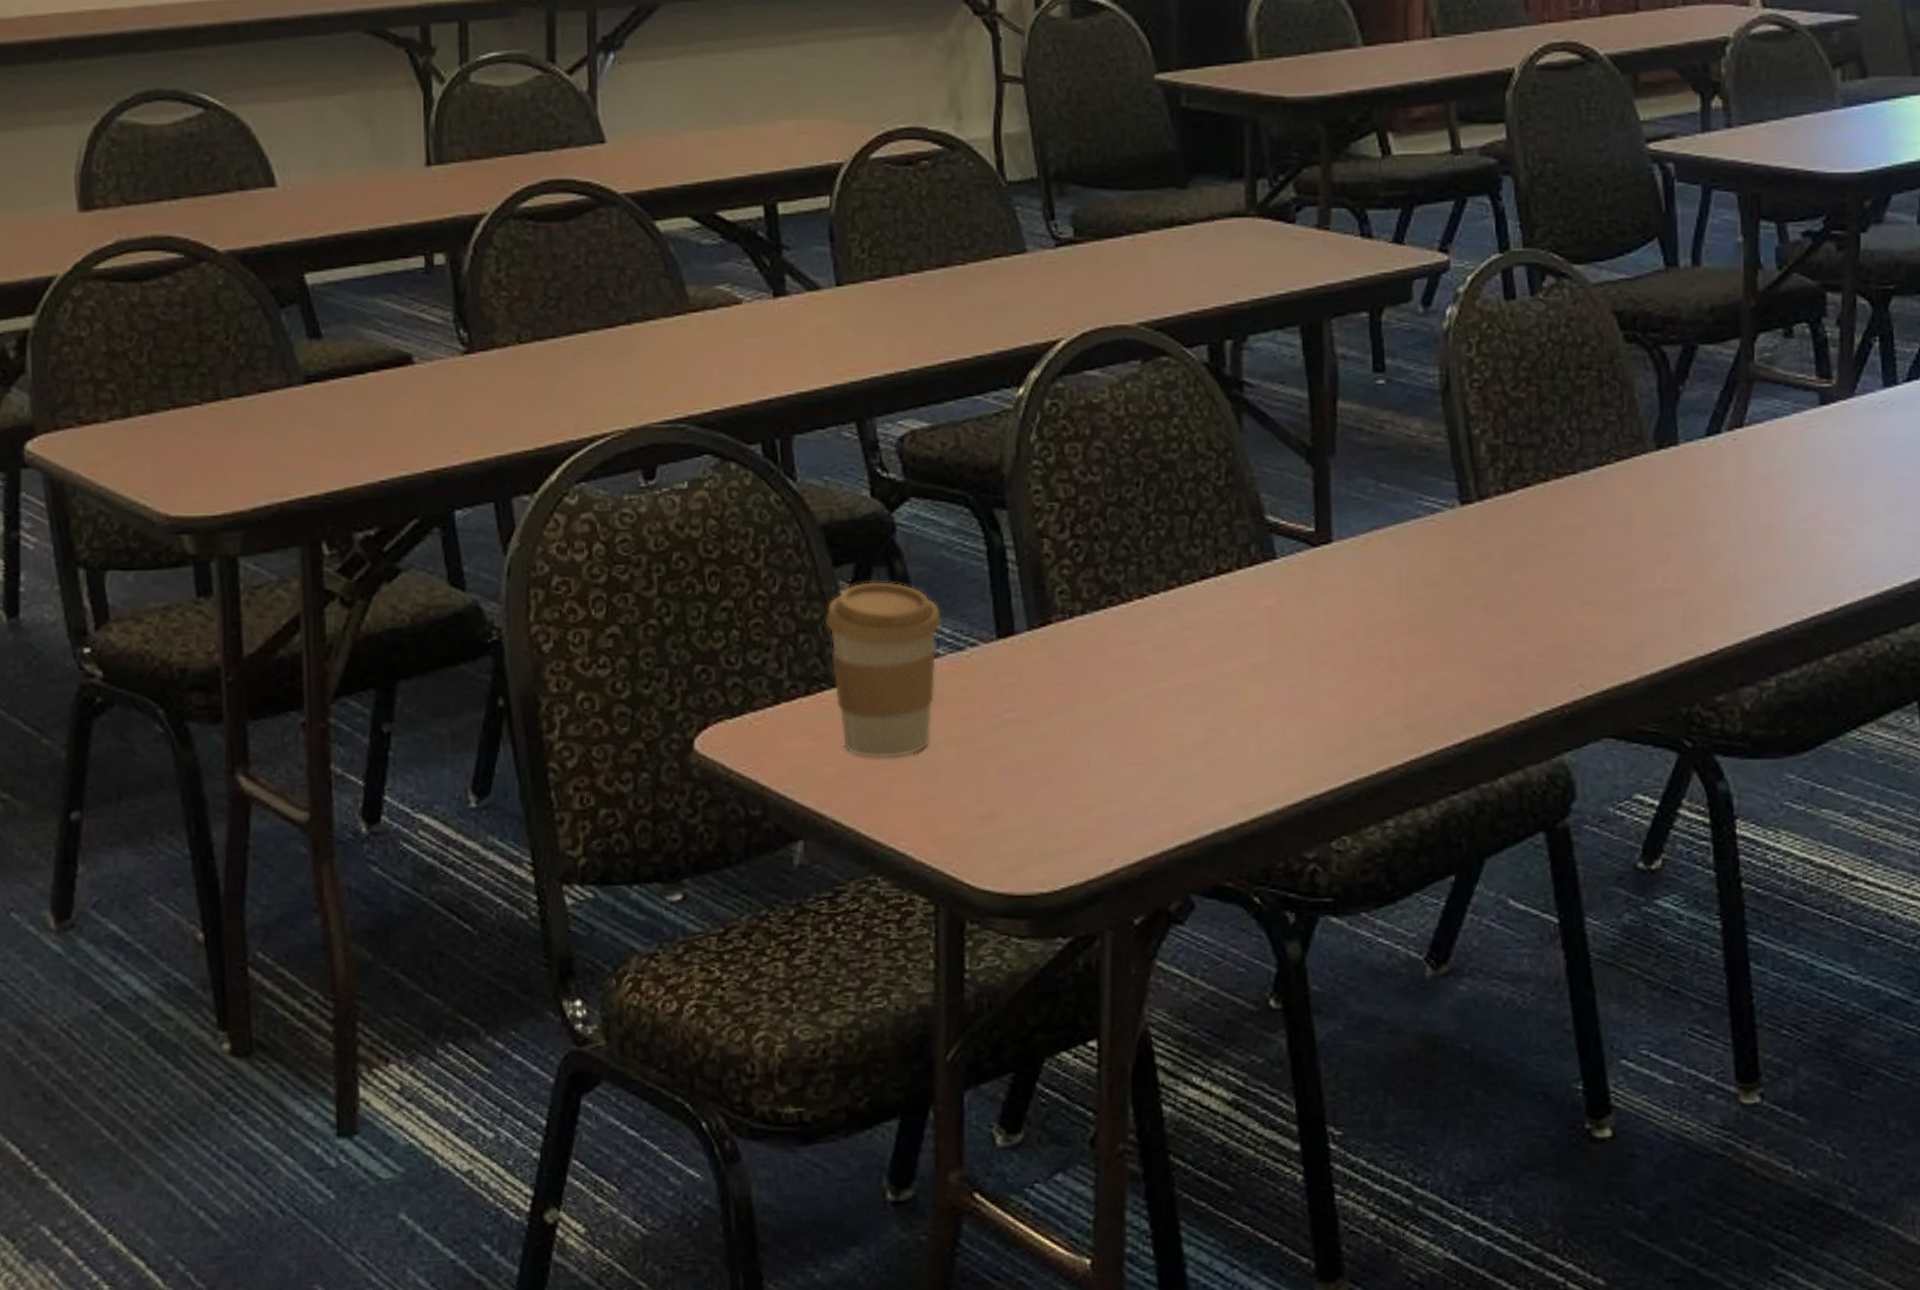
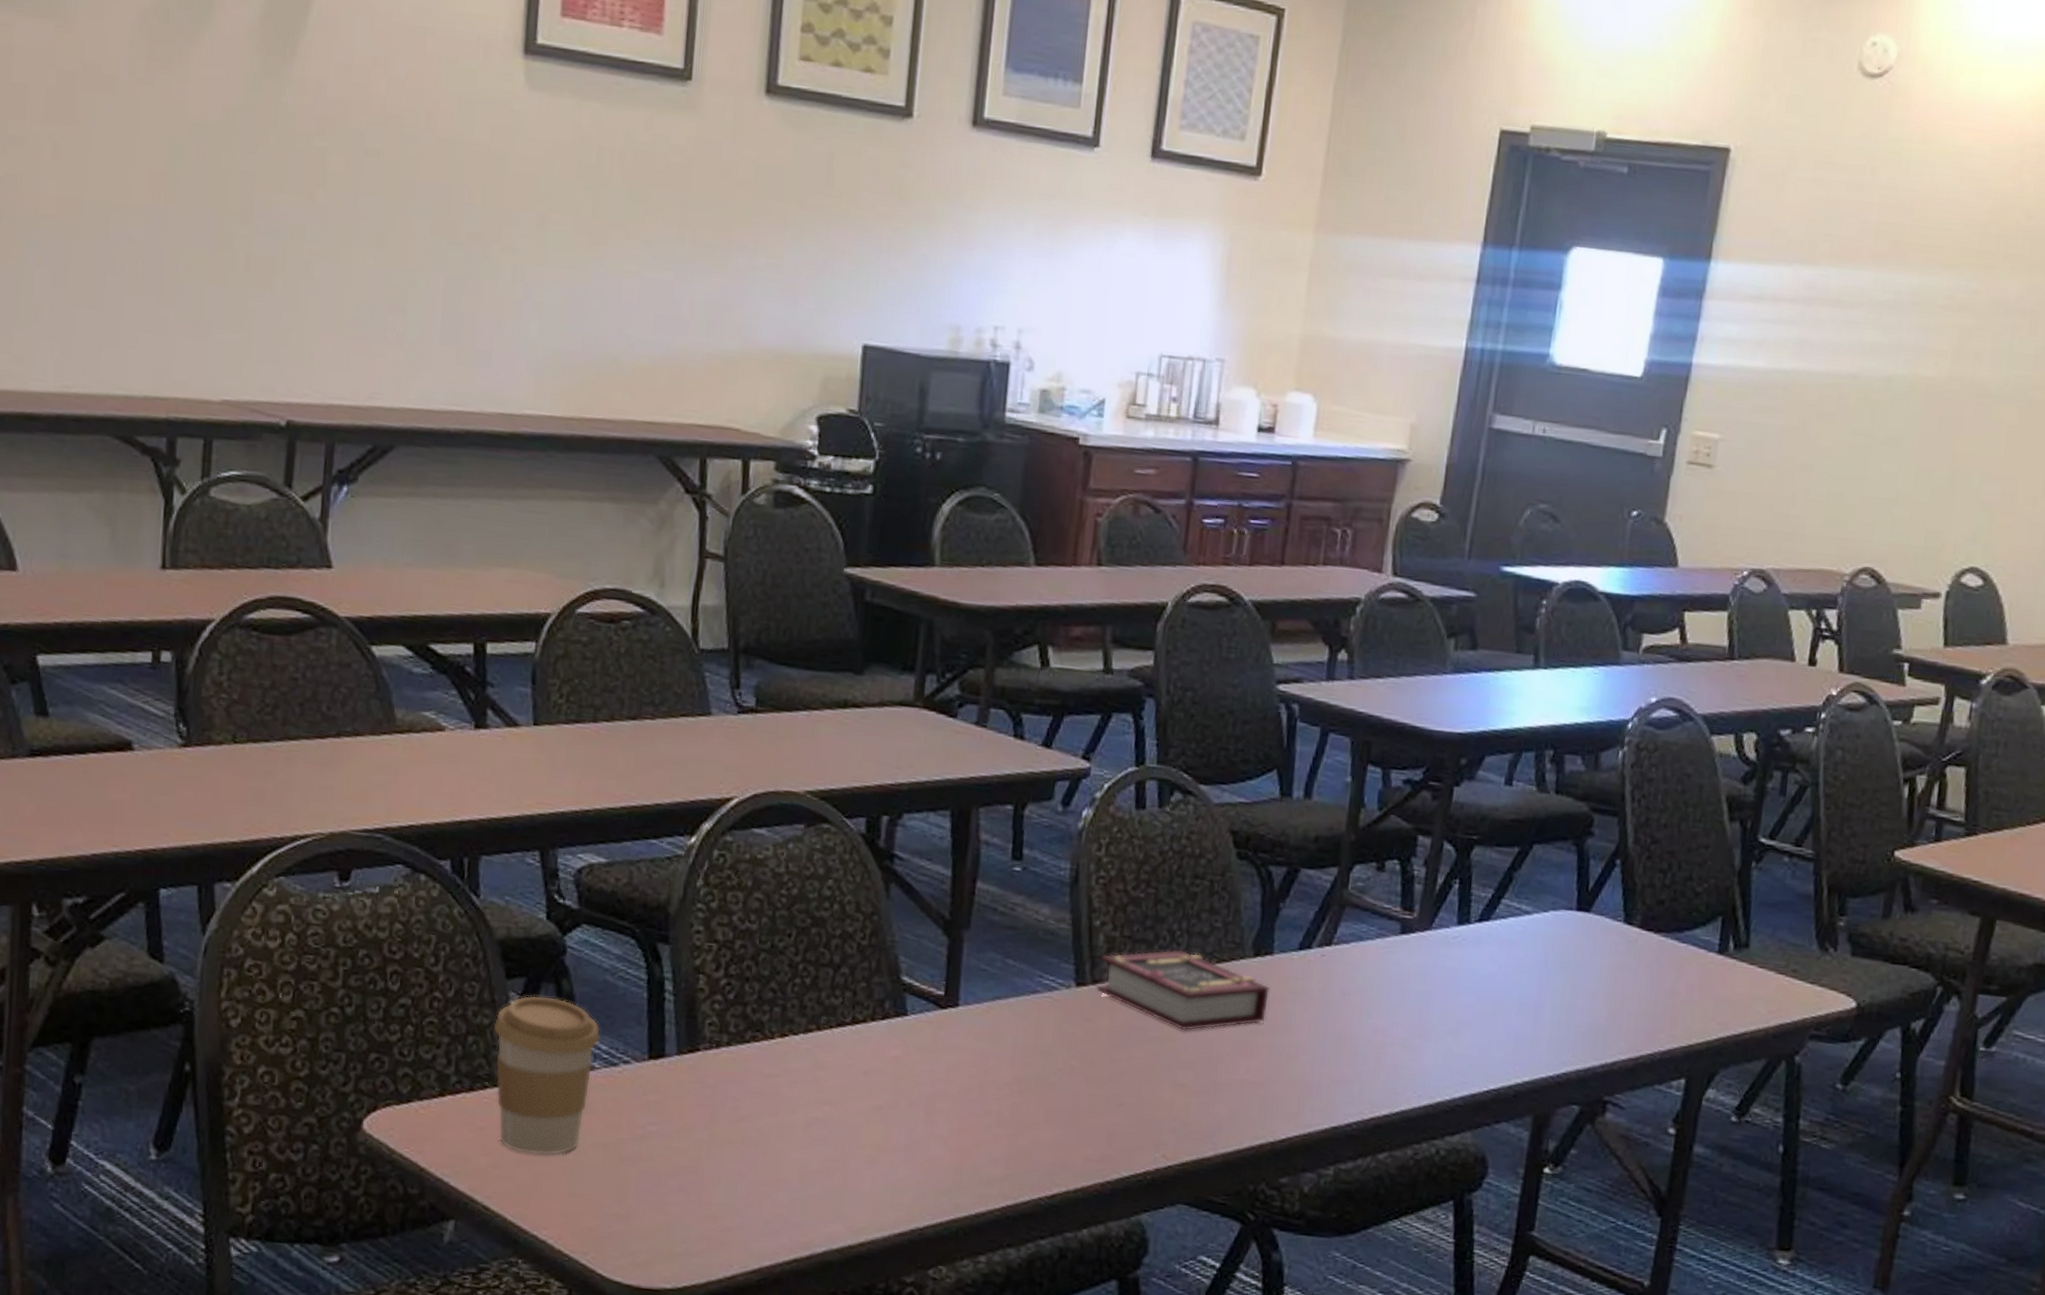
book: none [1484,450,1680,542] -> present [1096,949,1270,1031]

